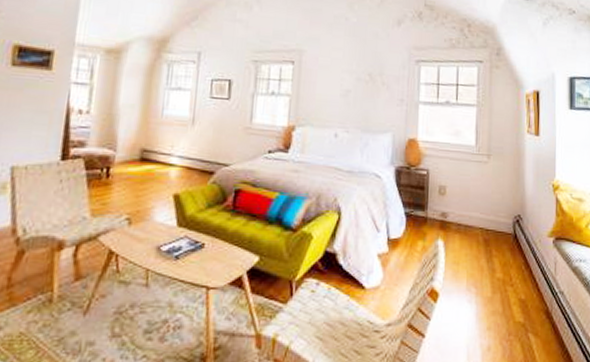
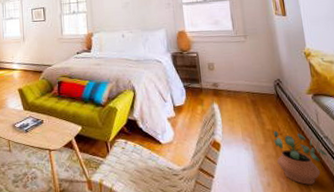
potted plant: none [502,280,560,351] -> present [273,130,328,185]

